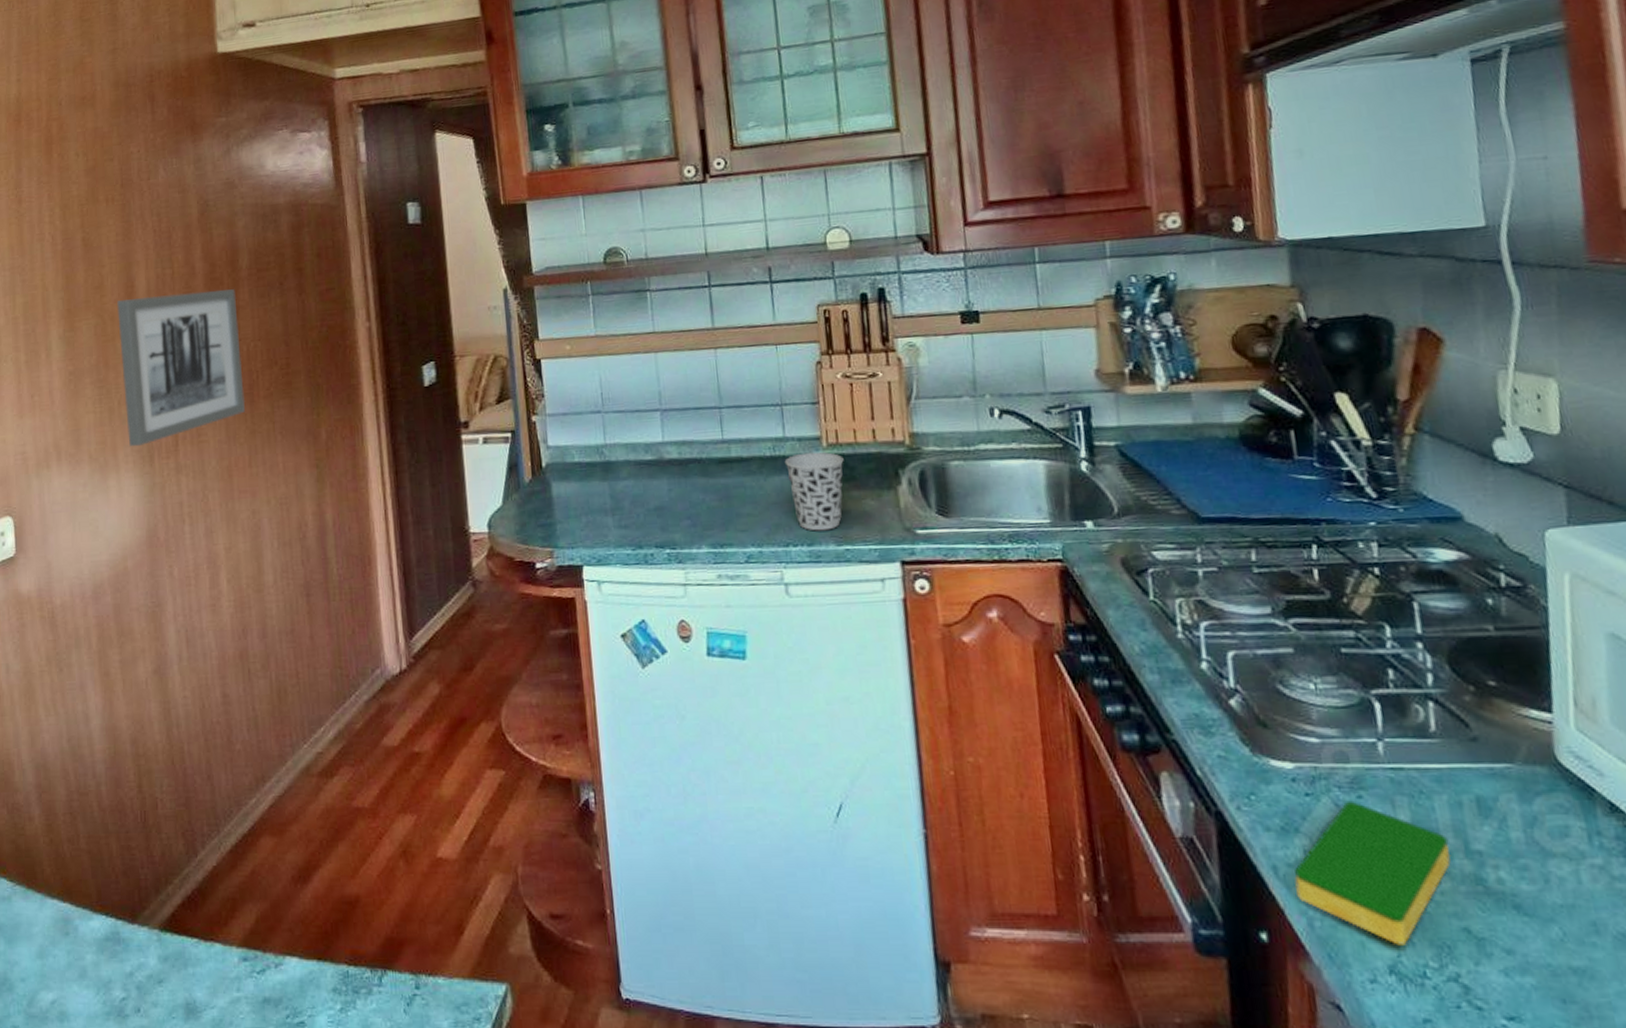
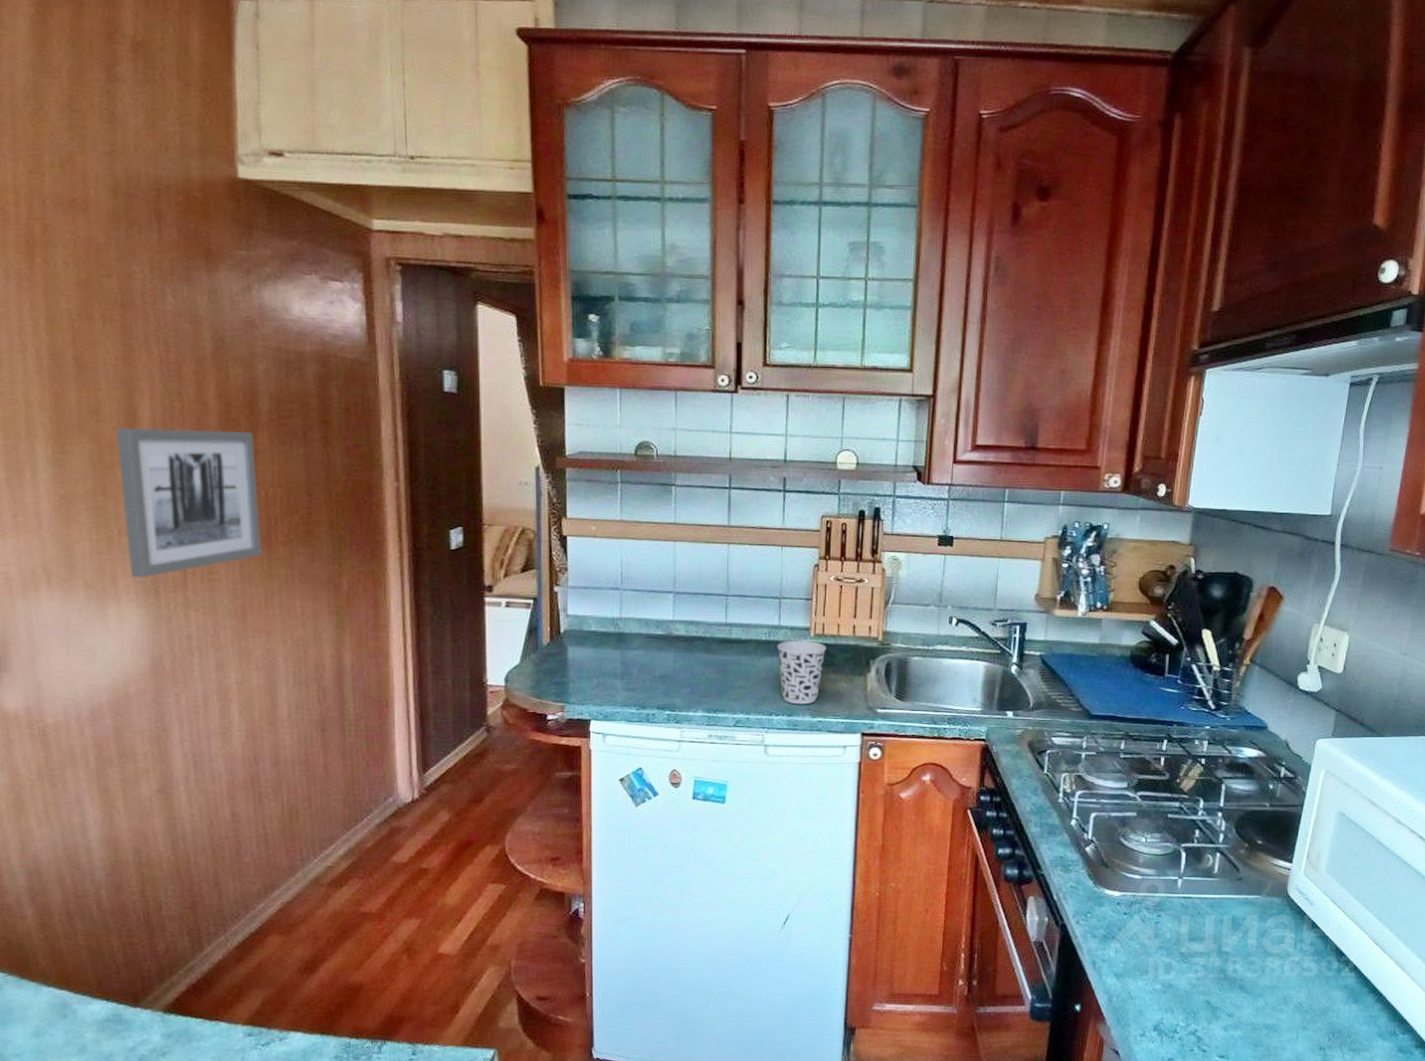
dish sponge: present [1294,800,1451,945] -> none [1105,918,1209,1012]

